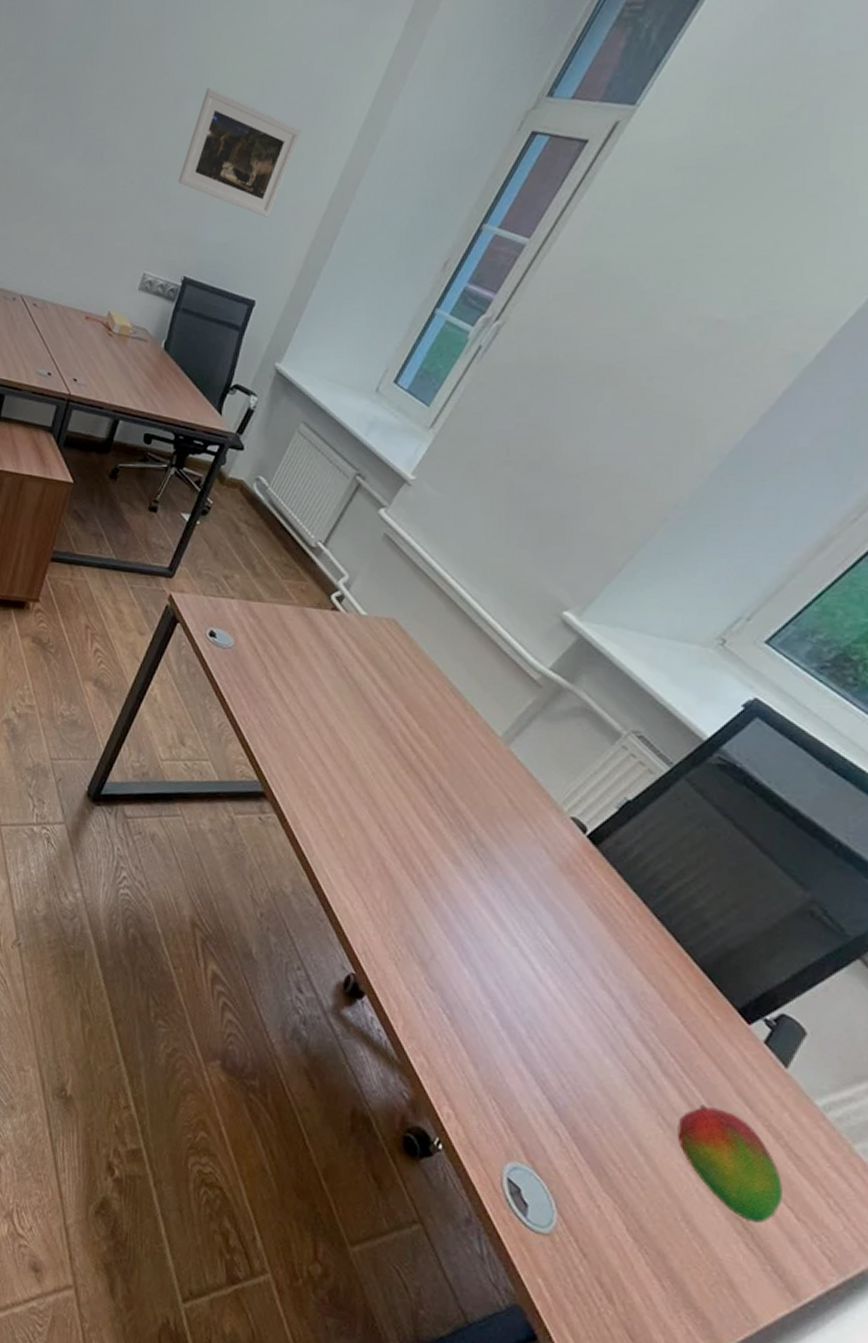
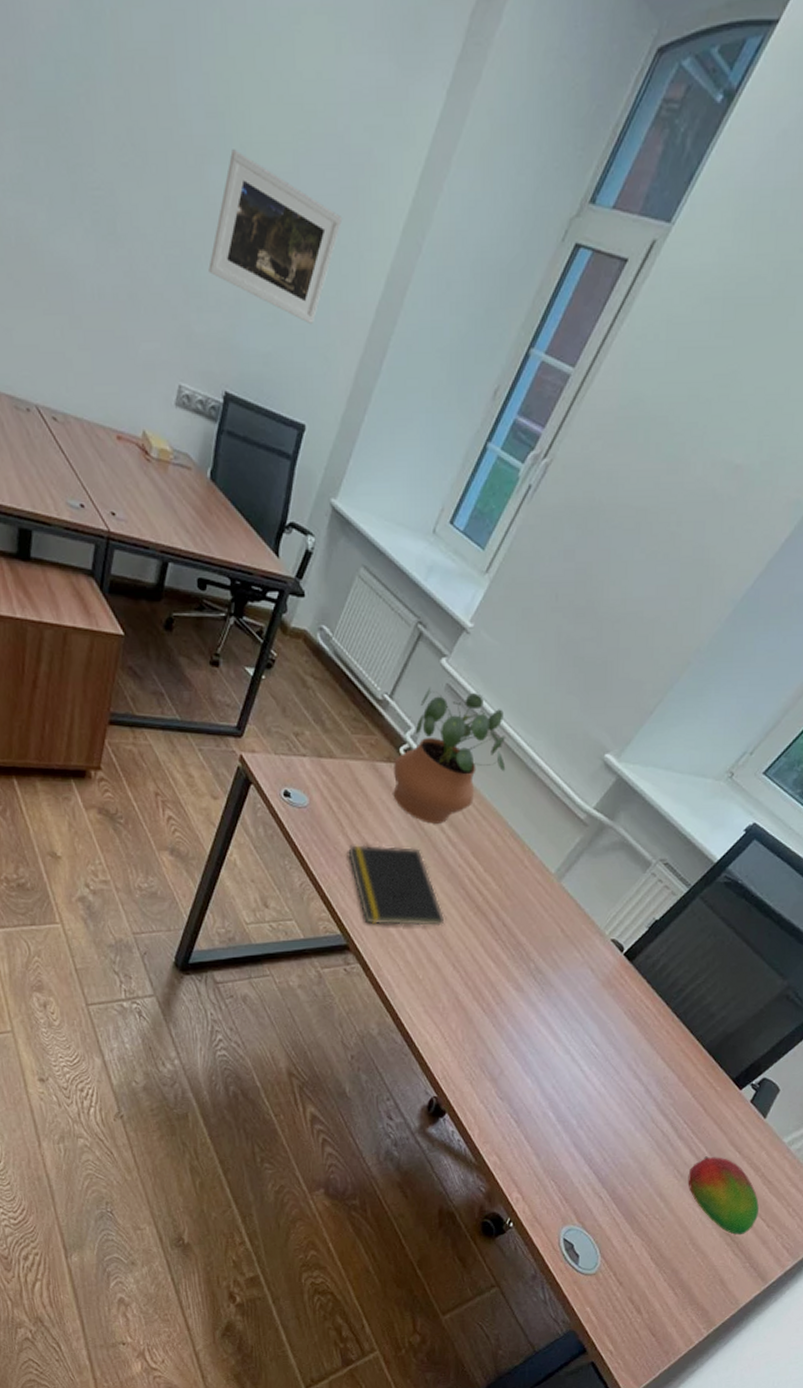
notepad: none [271,689,373,783] -> present [348,844,445,927]
potted plant: none [322,536,448,674] -> present [393,687,506,824]

